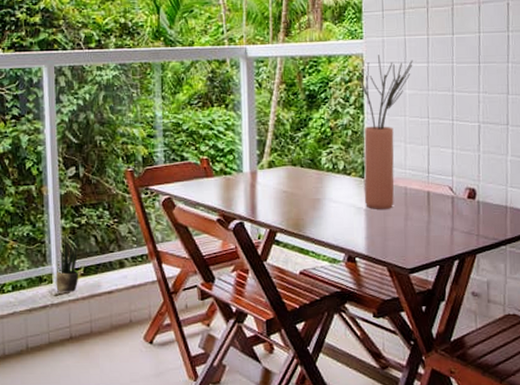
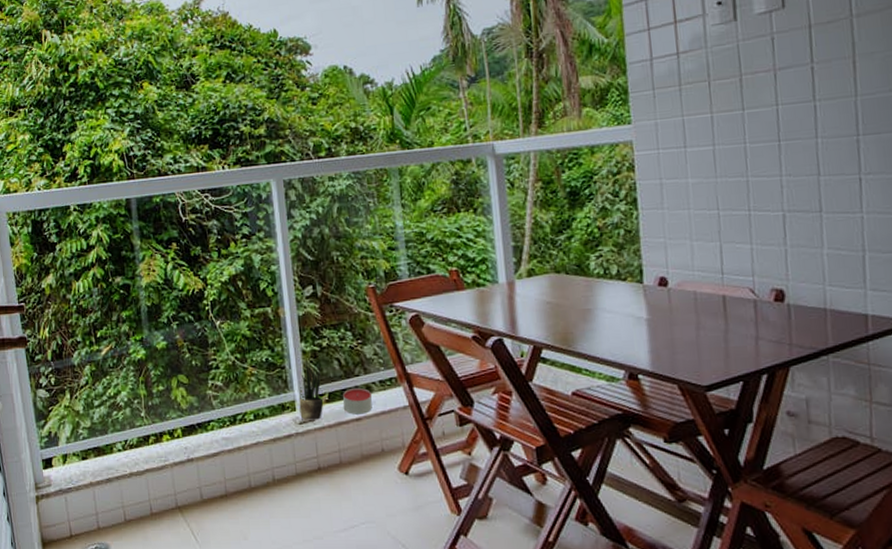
candle: none [96,262,124,288] -> present [342,387,372,415]
vase: present [357,55,413,209] -> none [627,140,695,319]

